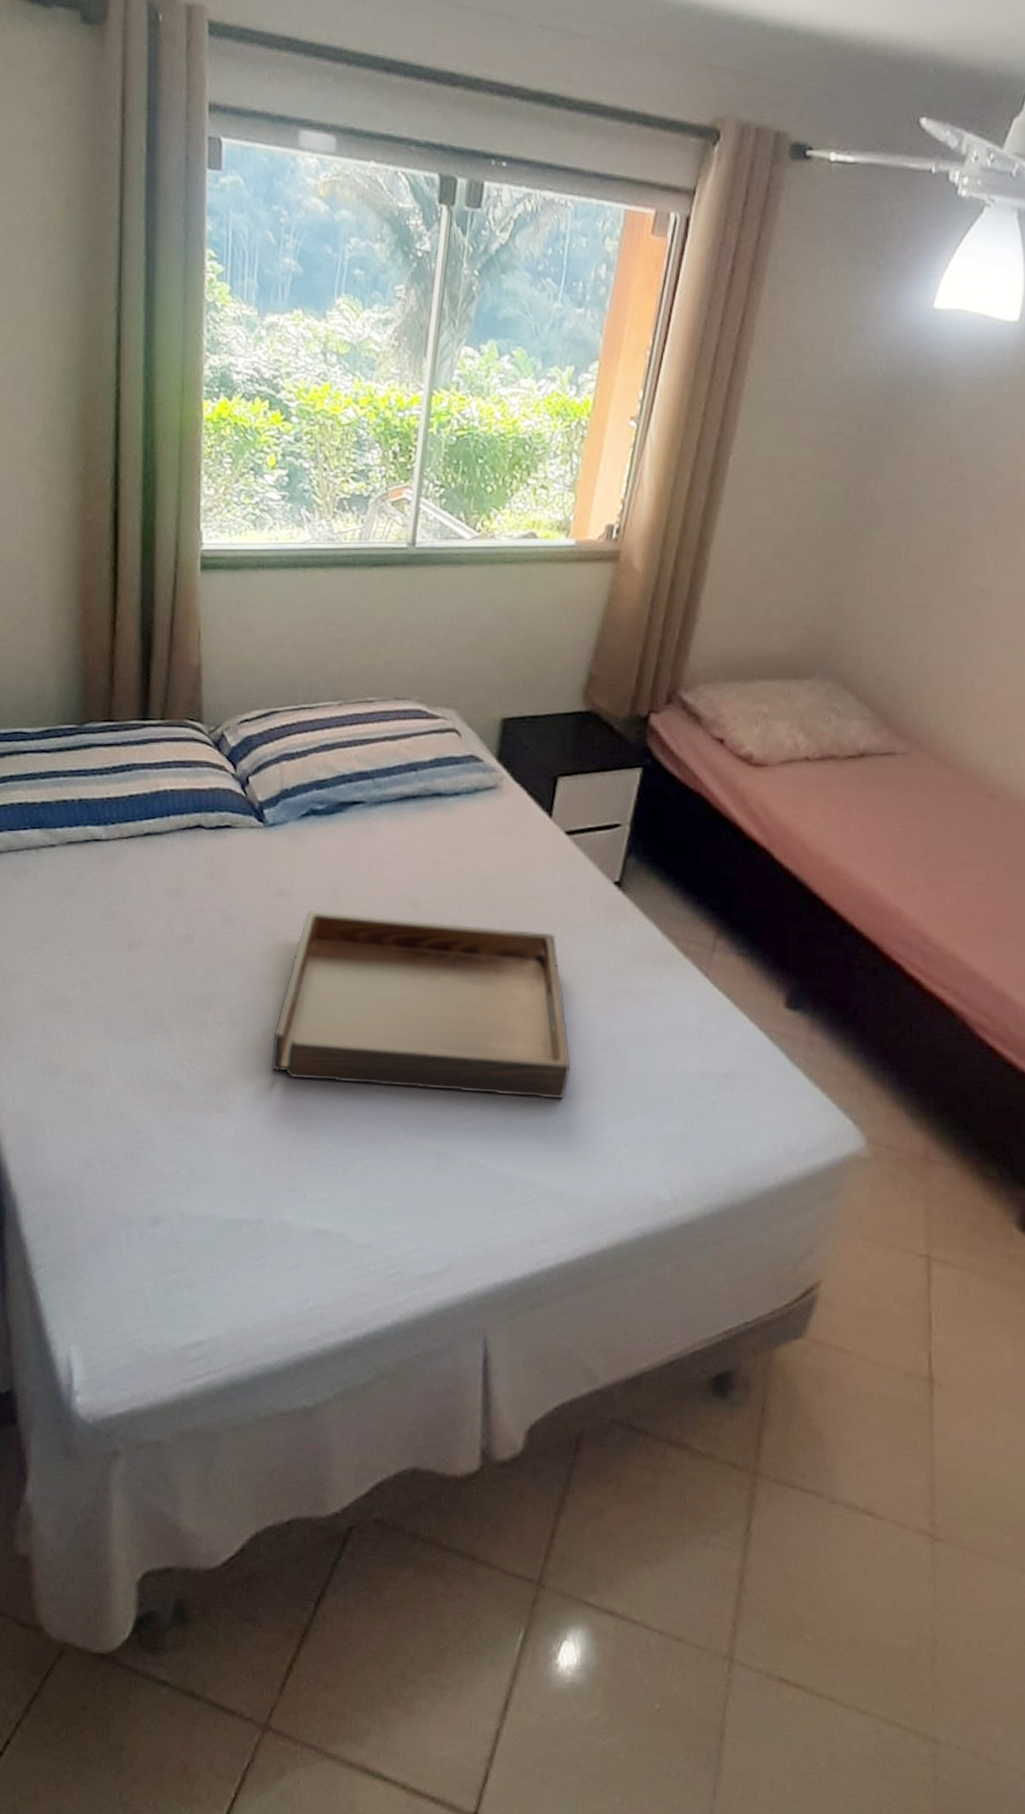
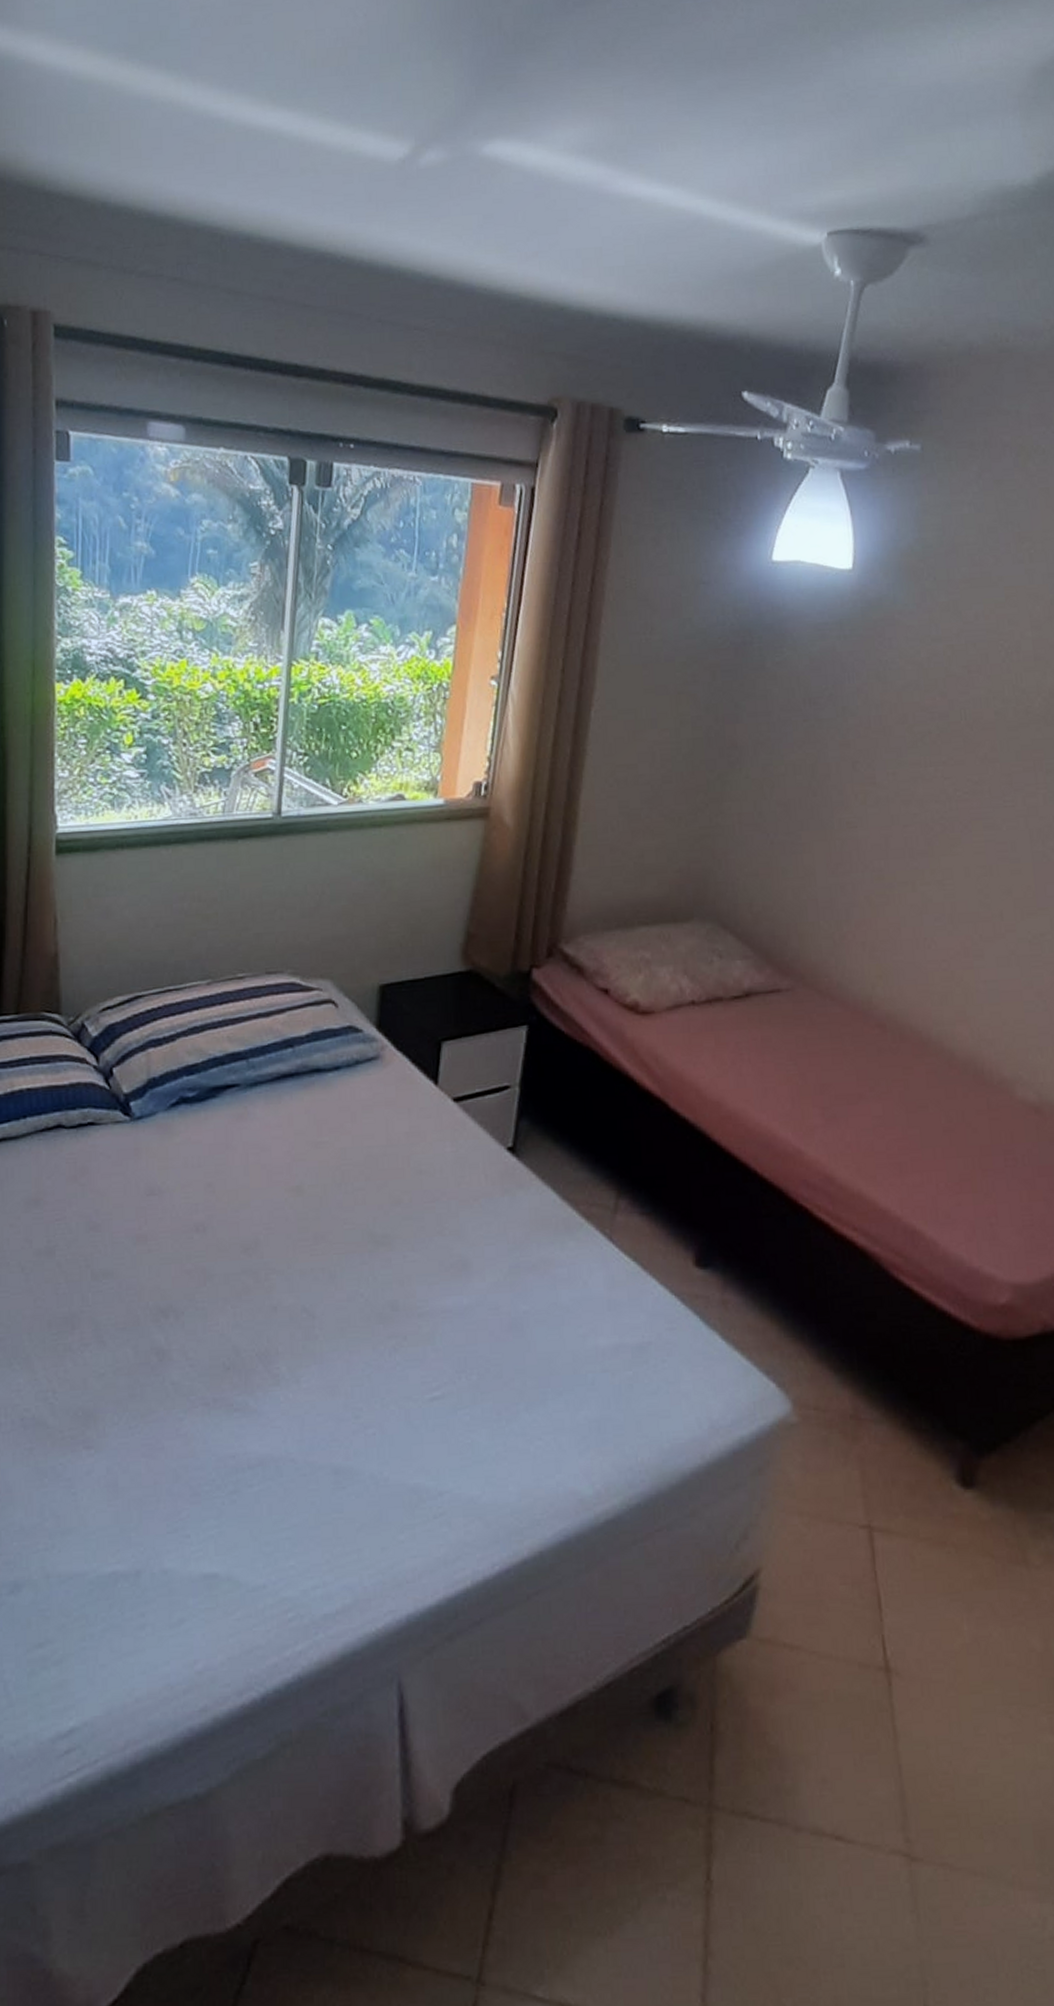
serving tray: present [271,911,571,1099] -> none [145,1207,475,1399]

